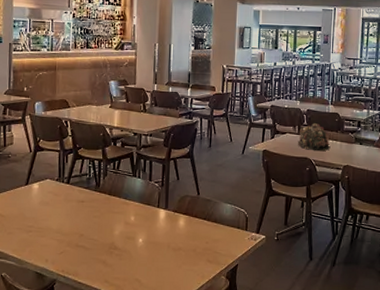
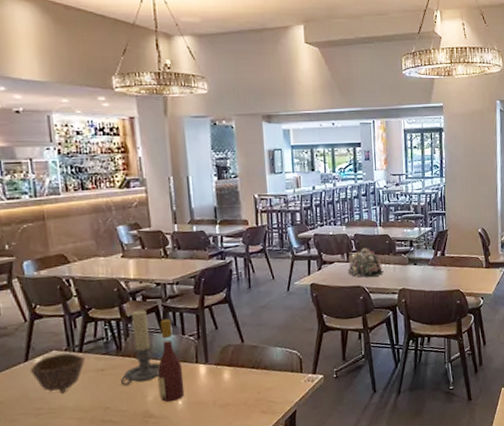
bowl: none [28,183,71,217] -> present [29,353,86,394]
candle holder: none [96,154,129,218] -> present [121,309,161,386]
wine bottle: none [124,165,146,239] -> present [157,319,185,403]

